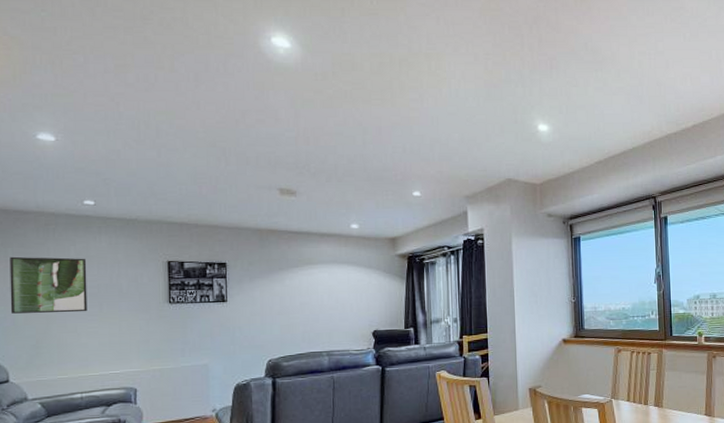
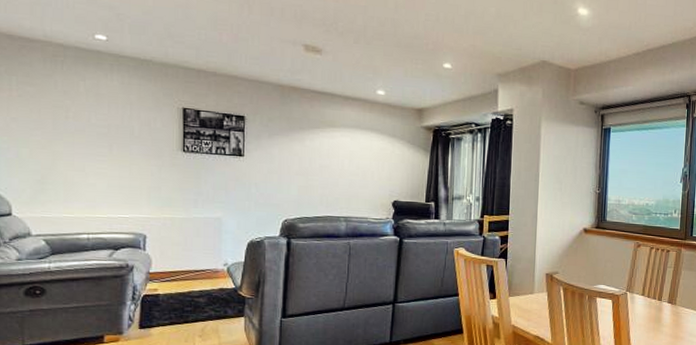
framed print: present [10,256,87,314] -> none [14,85,97,152]

